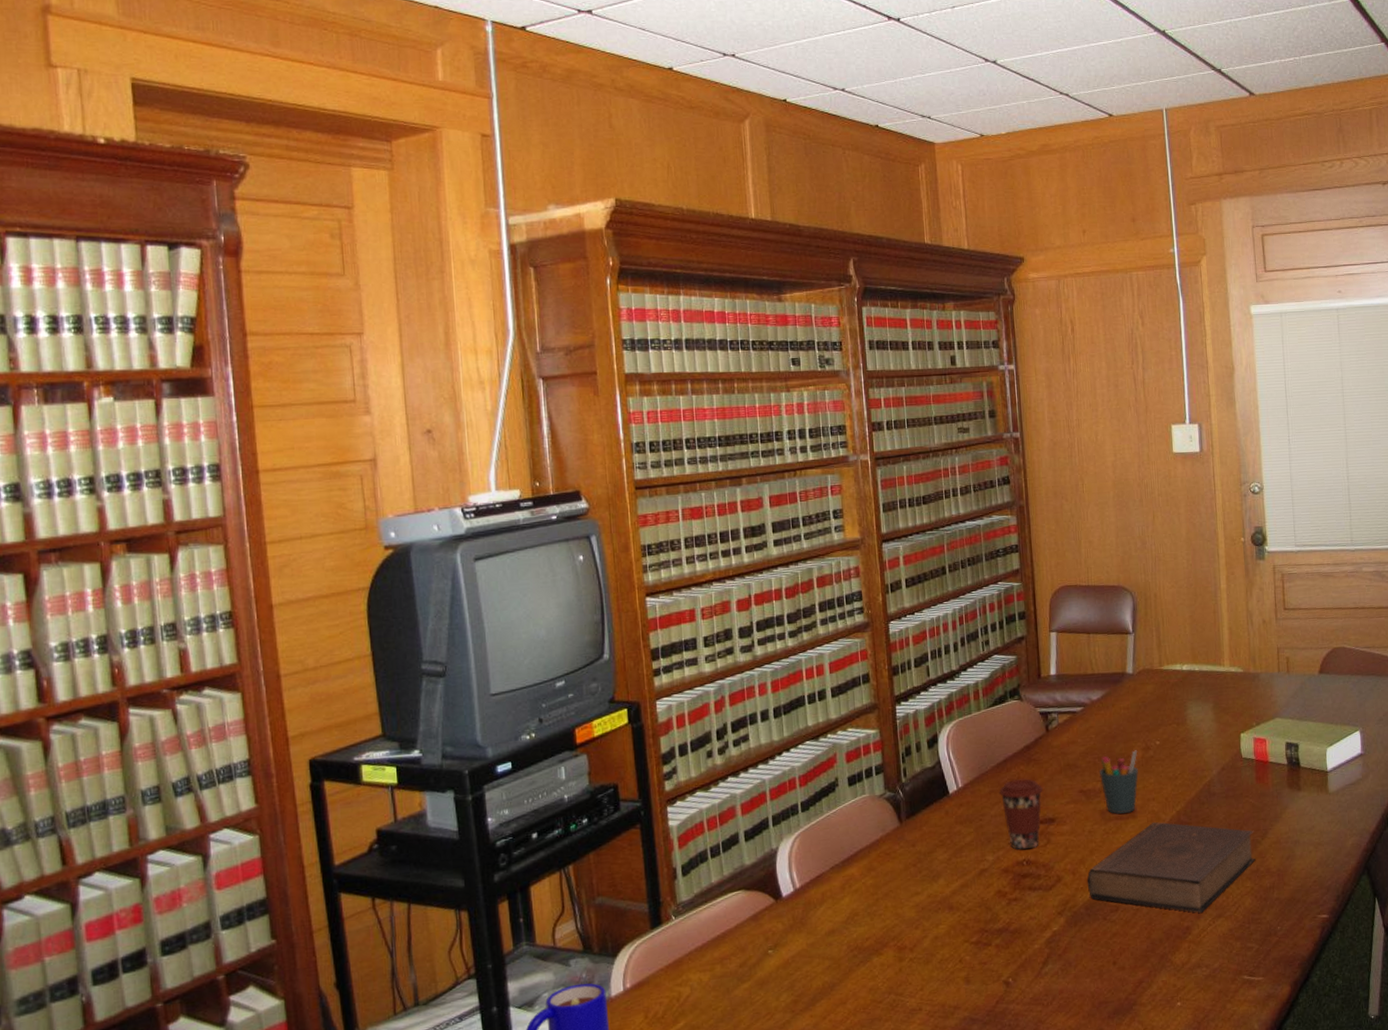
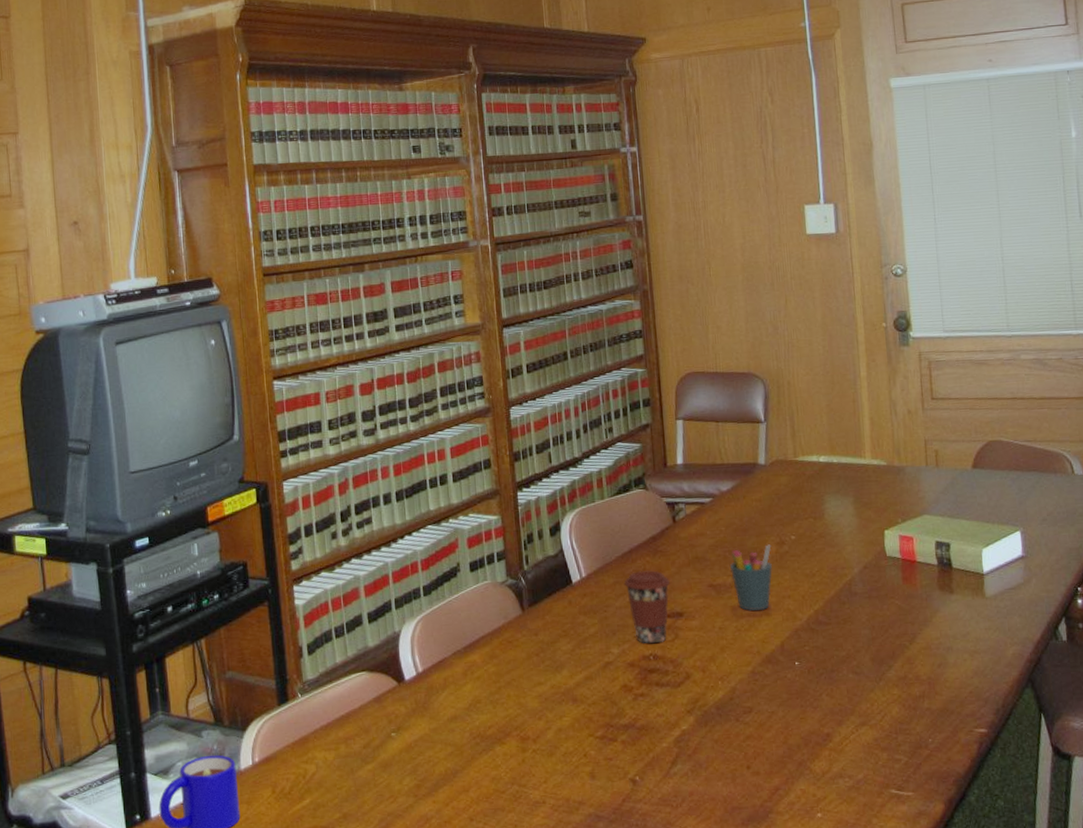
book: present [1087,821,1256,913] -> none [718,620,903,719]

